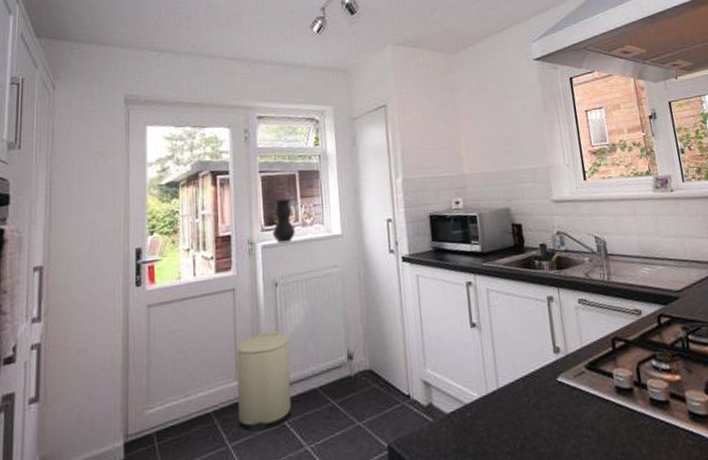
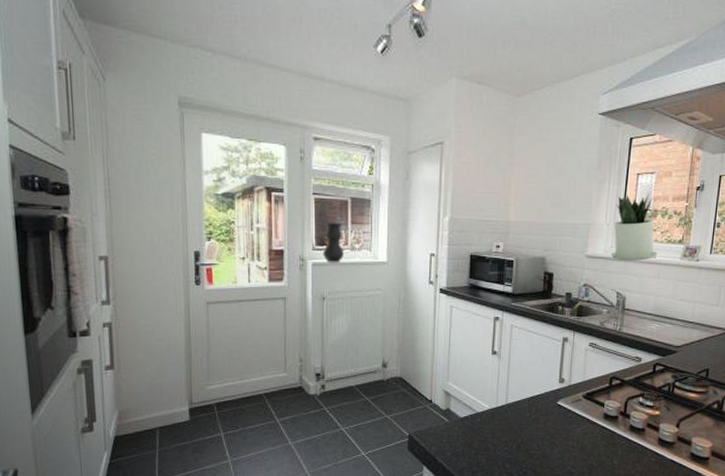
pedal bin: present [236,331,292,432] -> none [285,337,332,413]
planter: none [571,129,628,201] -> present [611,194,658,261]

